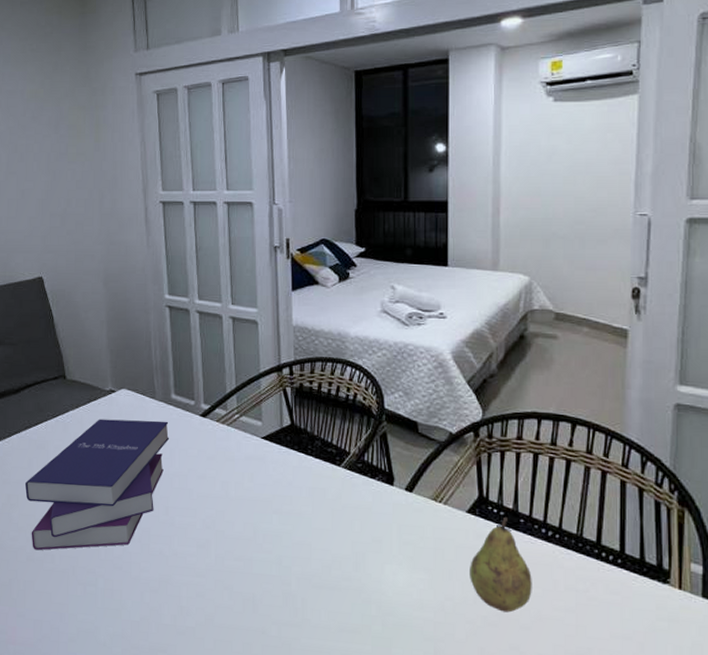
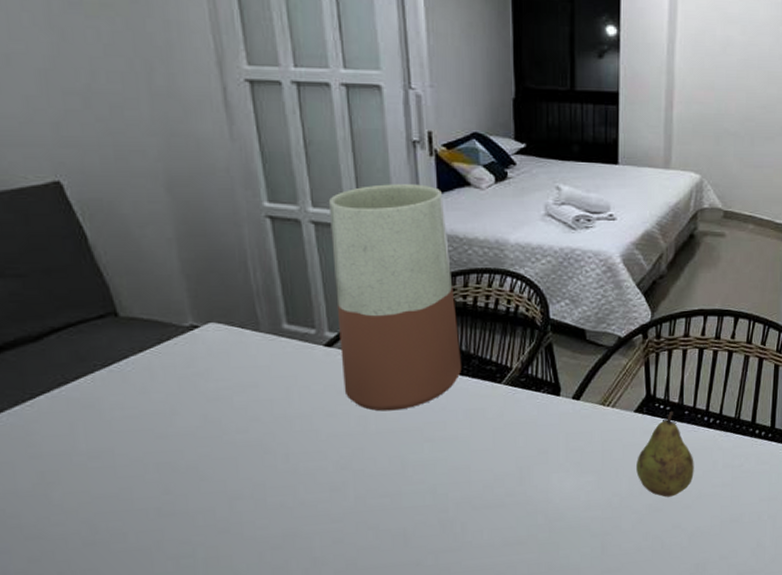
book: present [25,419,170,551] -> none [68,356,284,532]
vase: none [210,282,306,481] -> present [328,184,461,411]

